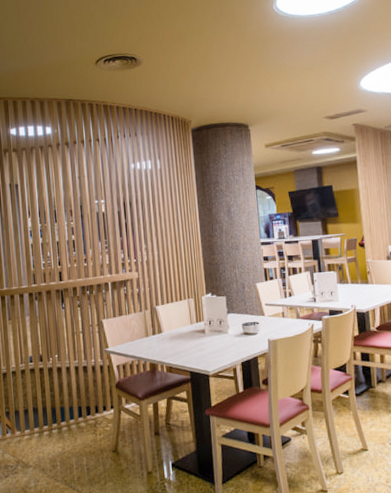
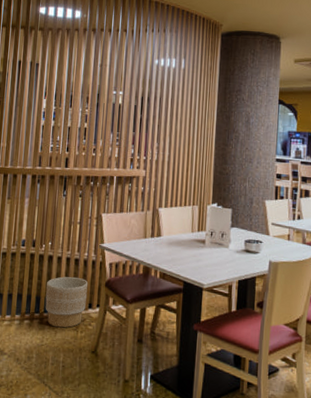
planter: none [59,384,101,434] -> present [45,276,88,328]

